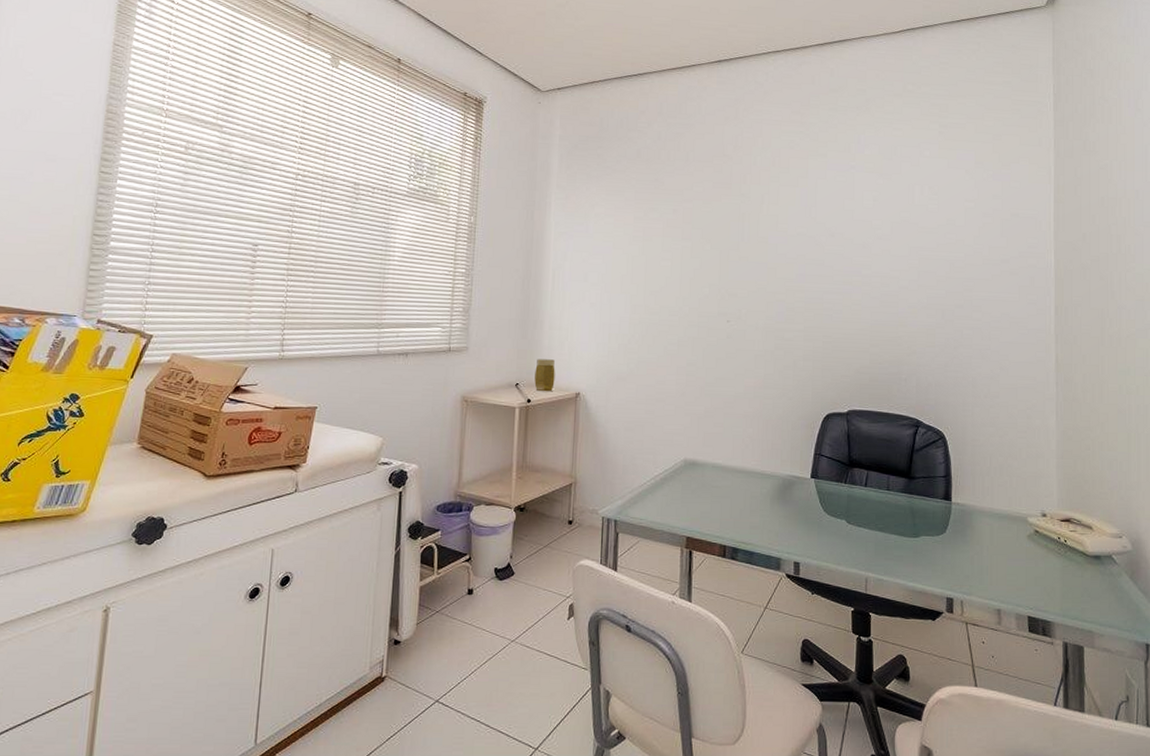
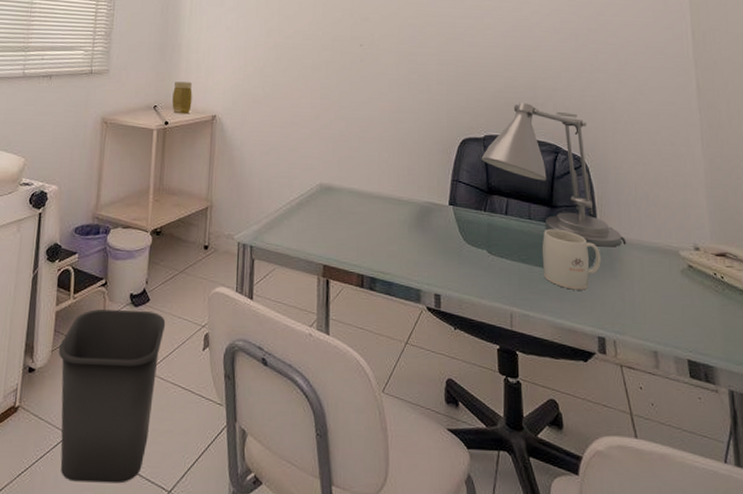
waste bin: none [423,583,531,743] -> present [58,309,166,484]
desk lamp: none [844,377,978,515] -> present [481,102,626,247]
mug: none [898,499,954,556] -> present [541,228,601,290]

